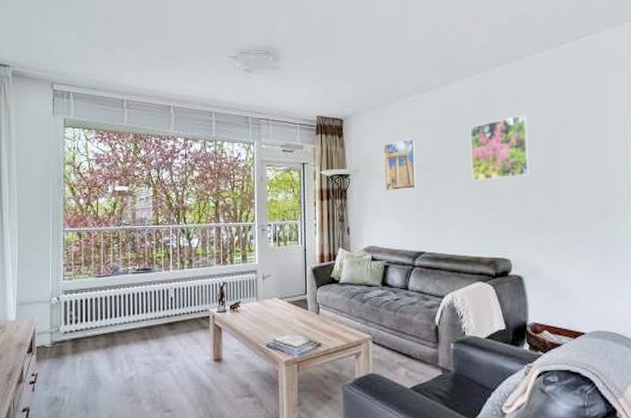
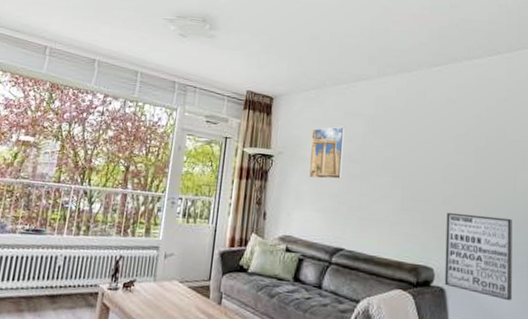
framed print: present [470,114,531,181] -> none [400,117,462,181]
wall art: none [519,205,586,280] -> present [444,212,512,301]

